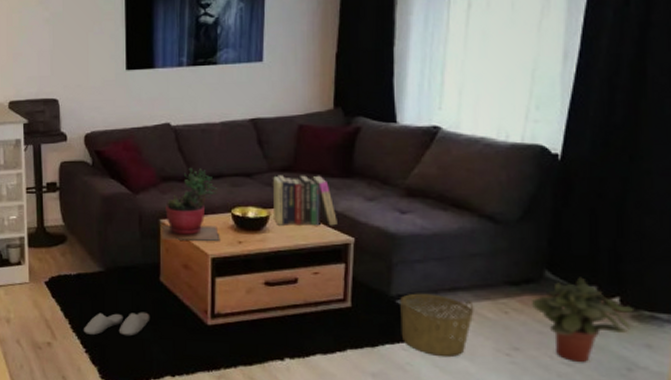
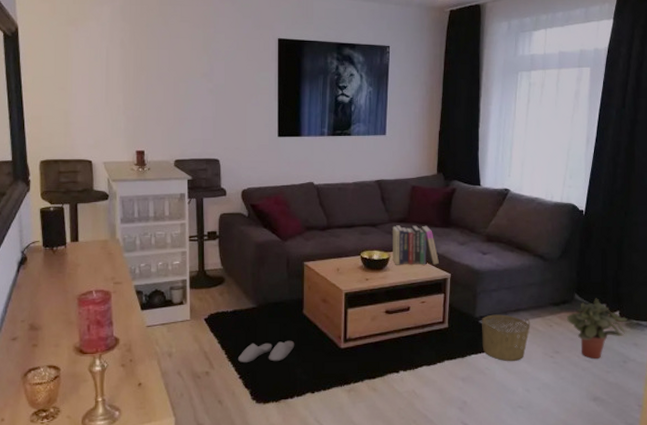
succulent plant: present [161,167,220,242] -> none [305,219,352,280]

